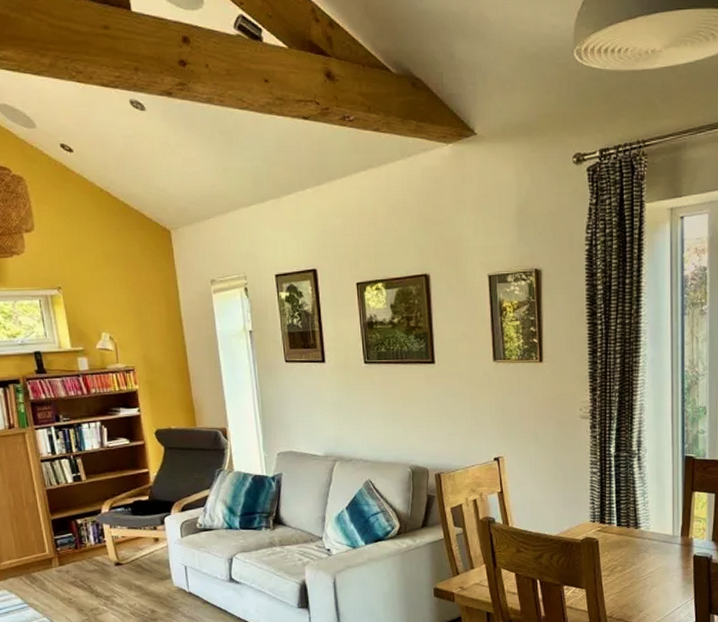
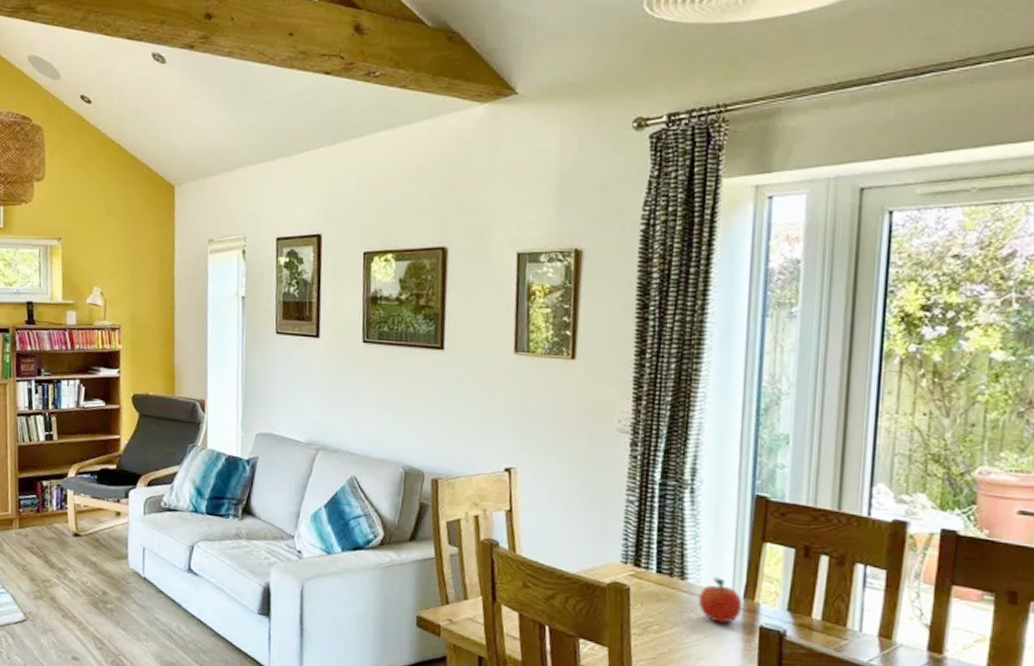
fruit: none [650,523,681,557] -> present [699,577,743,624]

